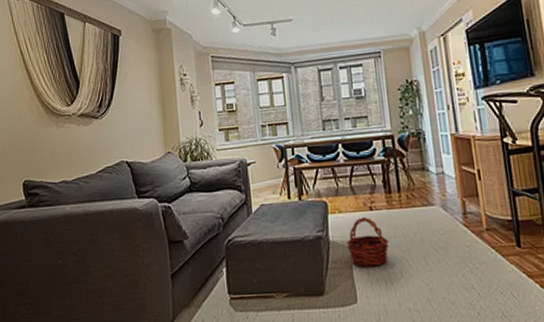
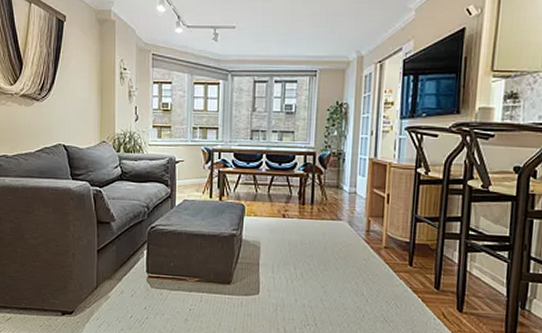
basket: present [345,217,389,268] -> none [256,223,295,267]

